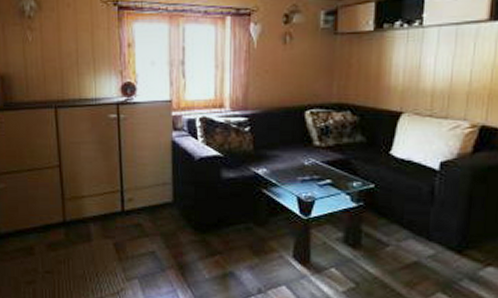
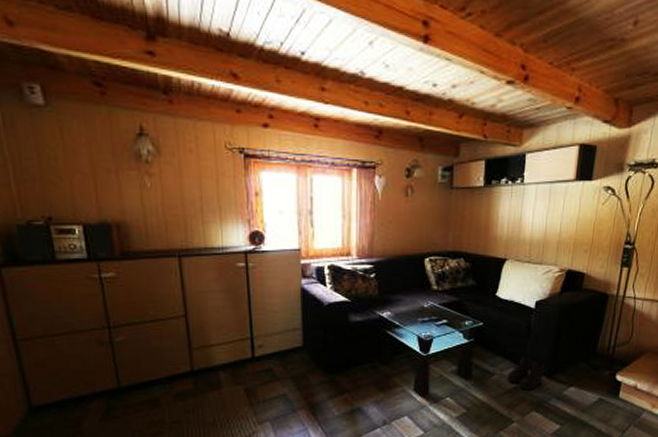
boots: none [405,227,452,268] -> present [507,357,544,391]

